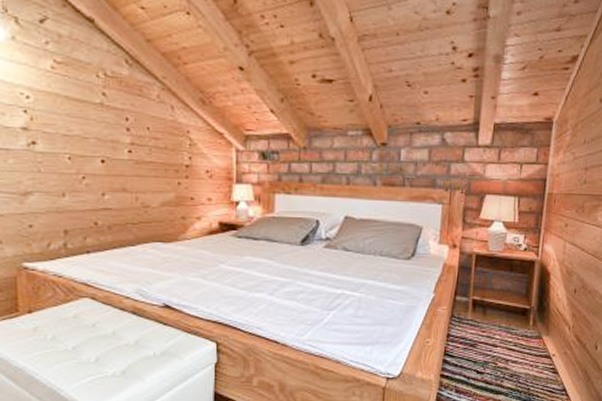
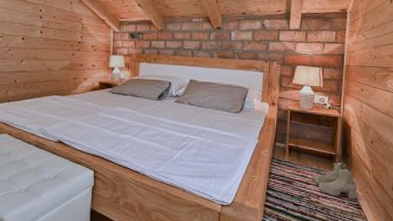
boots: none [503,317,554,363] -> present [315,162,357,200]

